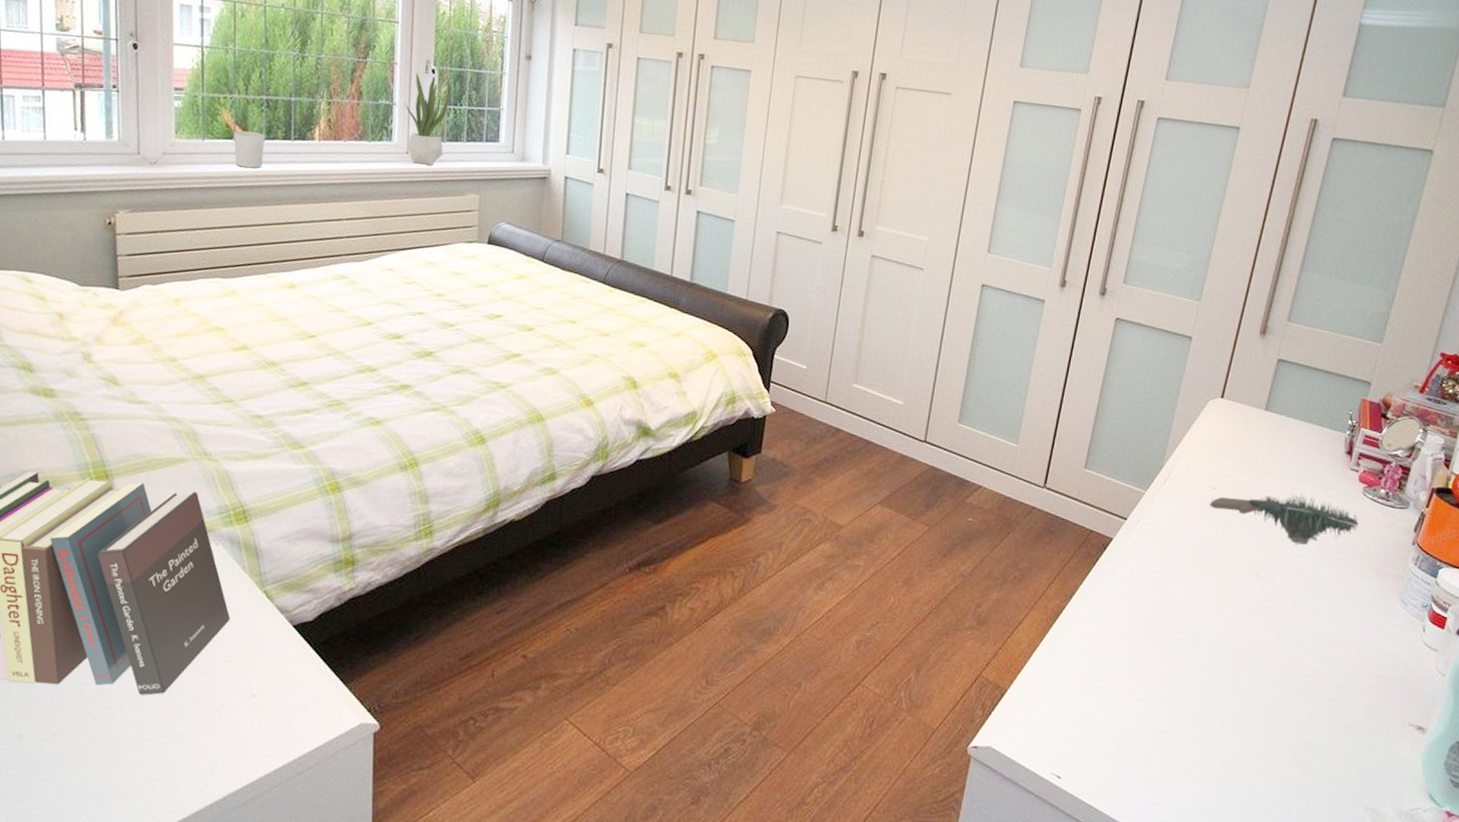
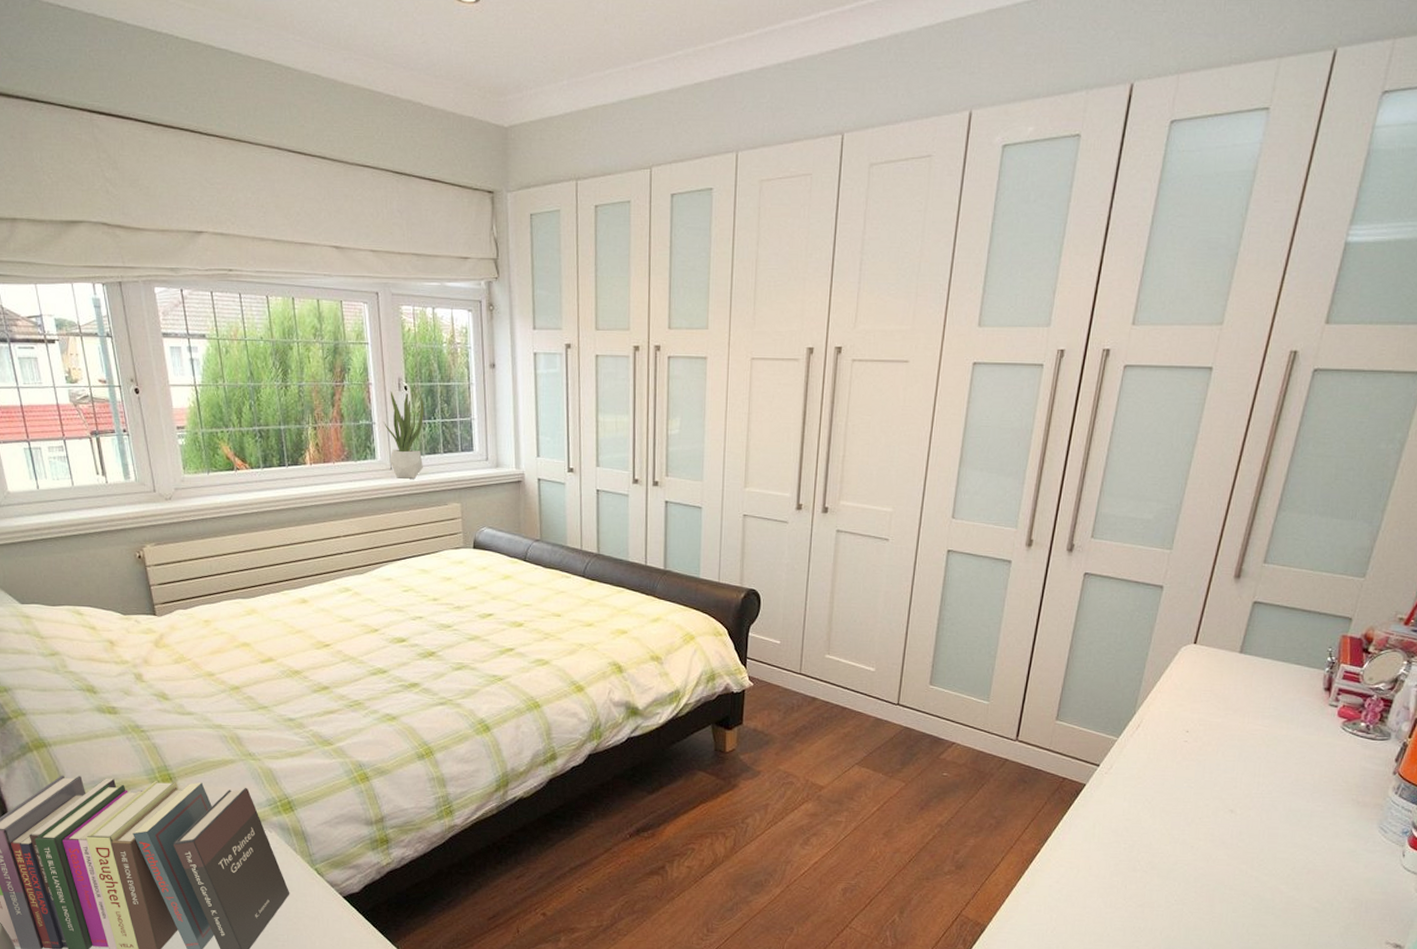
candle holder: present [234,130,265,169] -> none [235,461,263,496]
hairbrush: present [1209,493,1361,545] -> none [1182,731,1339,781]

